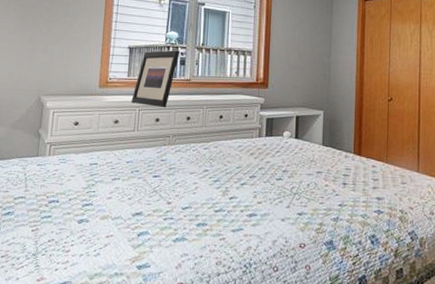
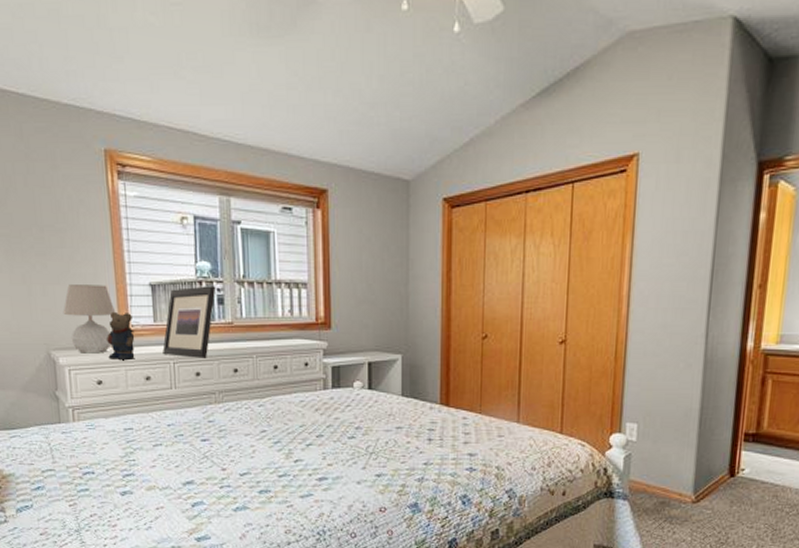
table lamp: none [57,45,98,100] -> present [63,285,115,354]
teddy bear: none [87,67,111,107] -> present [106,311,135,361]

